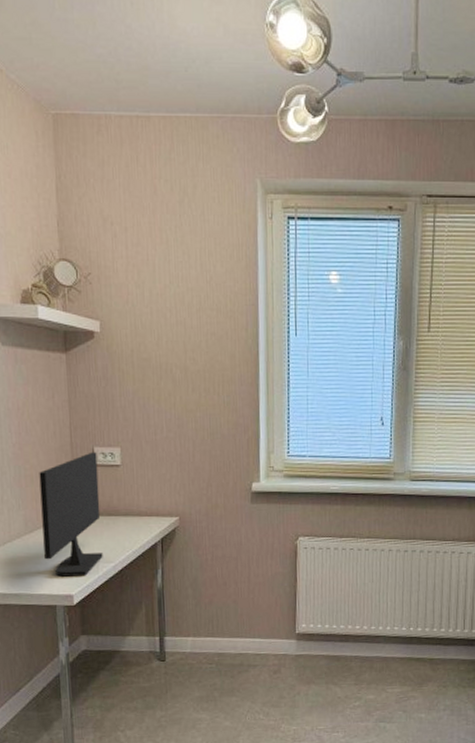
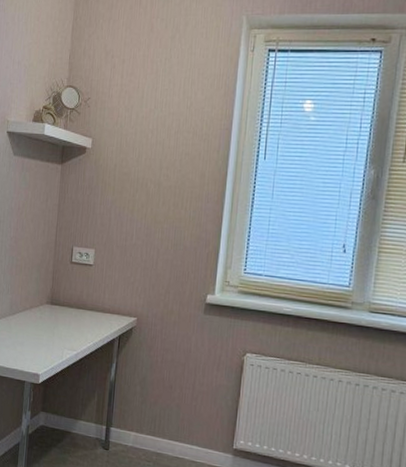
computer monitor: present [39,451,103,577] -> none [22,250,75,359]

